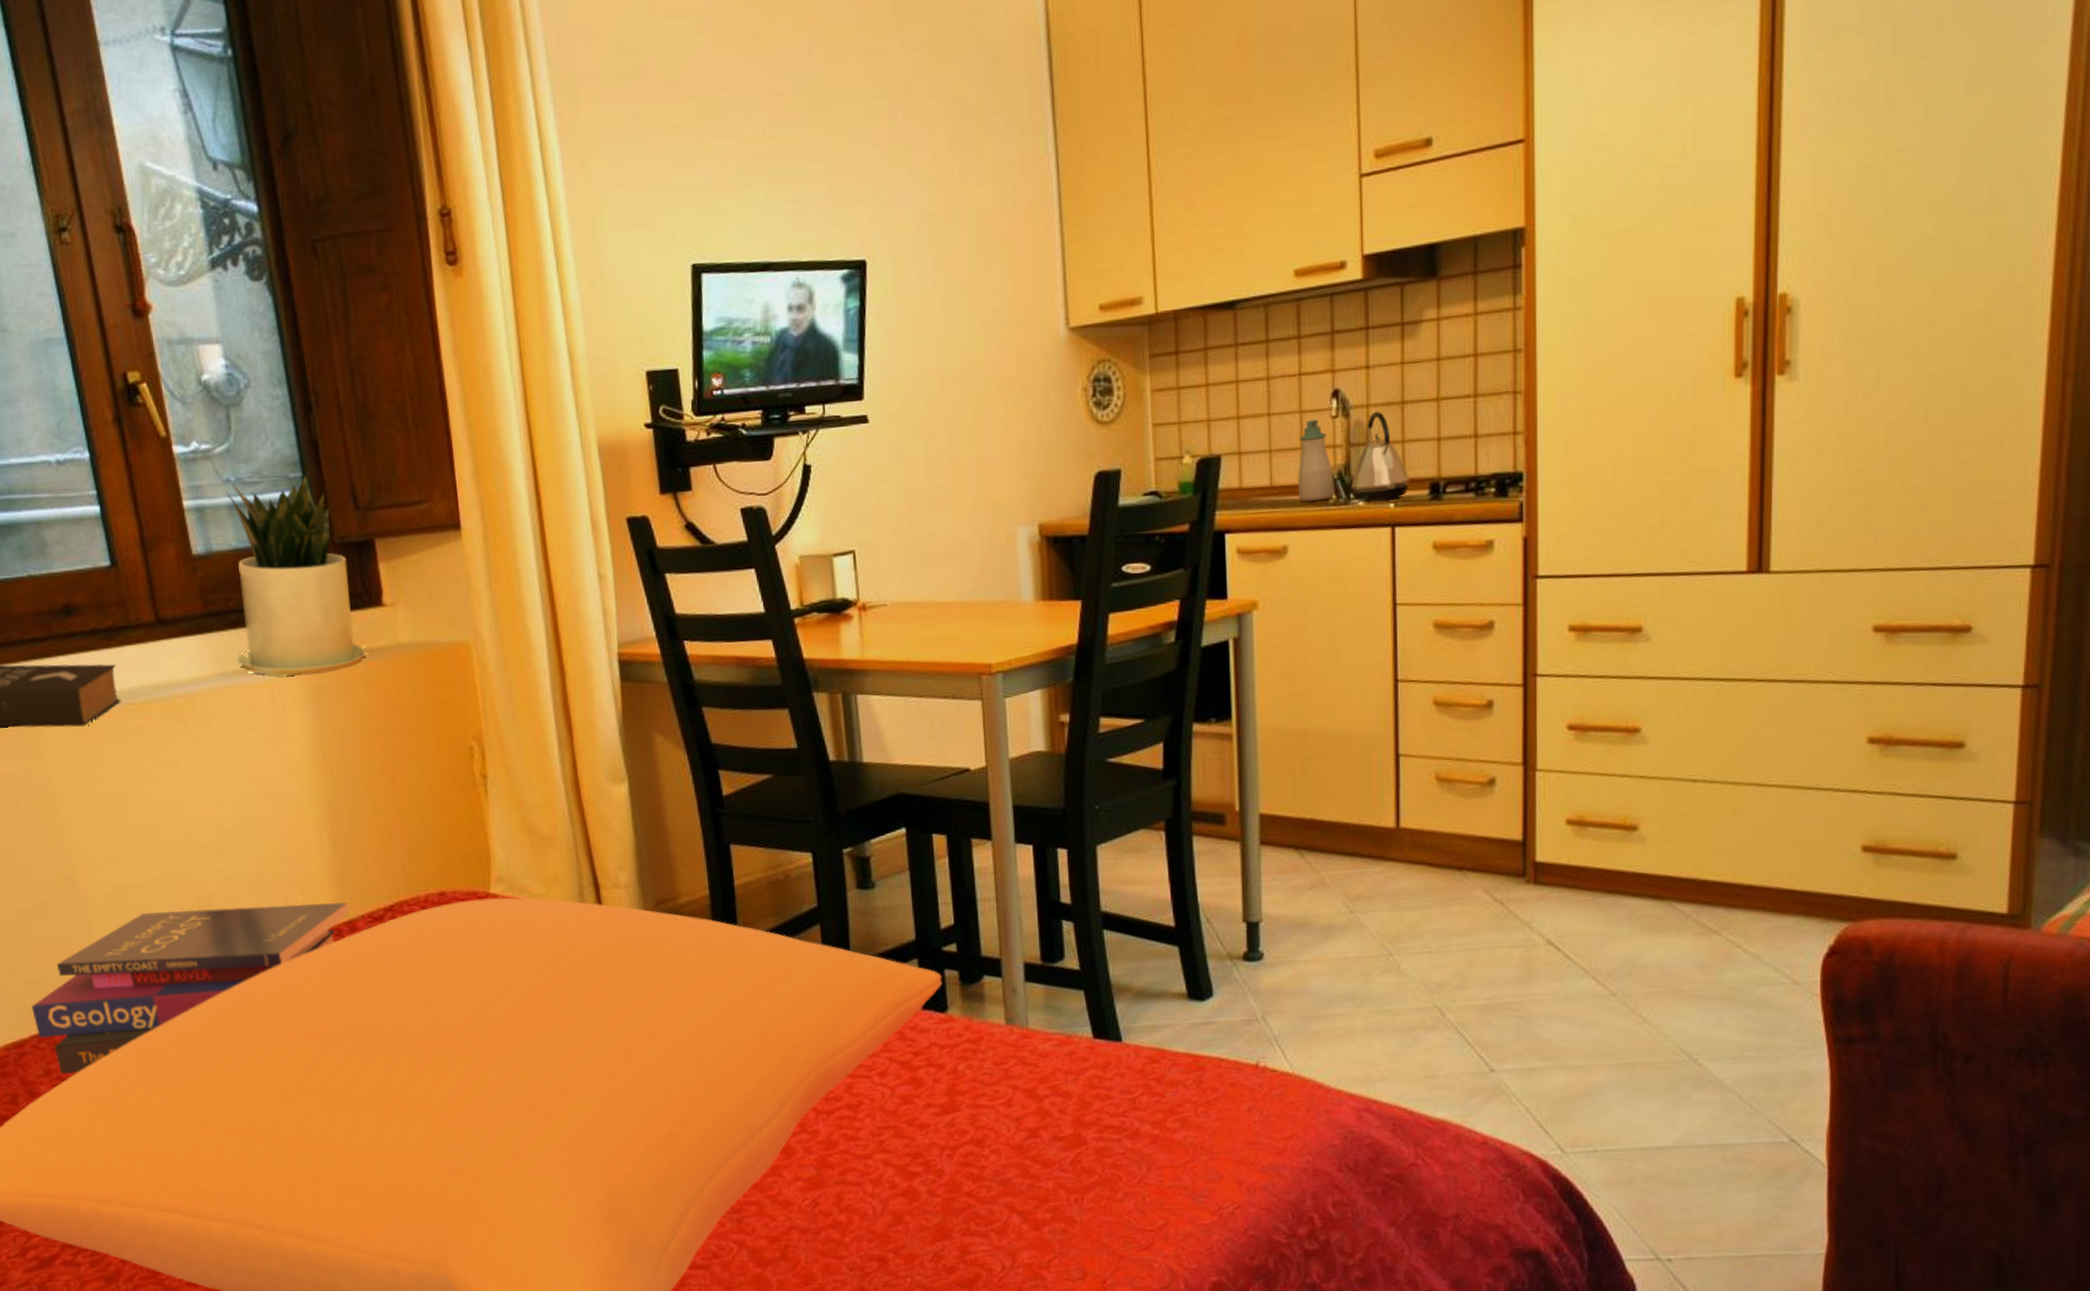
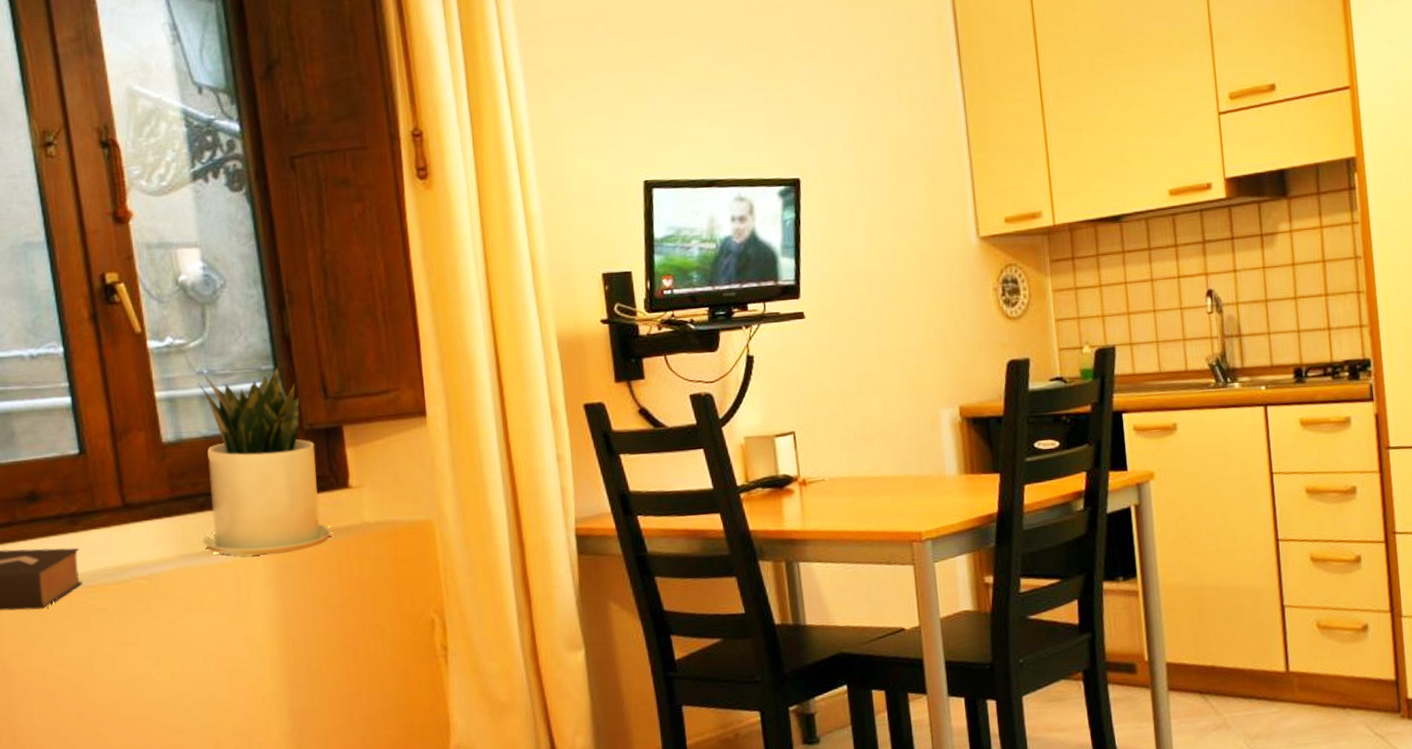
soap bottle: present [1298,420,1335,502] -> none [1181,315,1214,386]
kettle: present [1351,411,1410,503] -> none [1228,308,1277,386]

